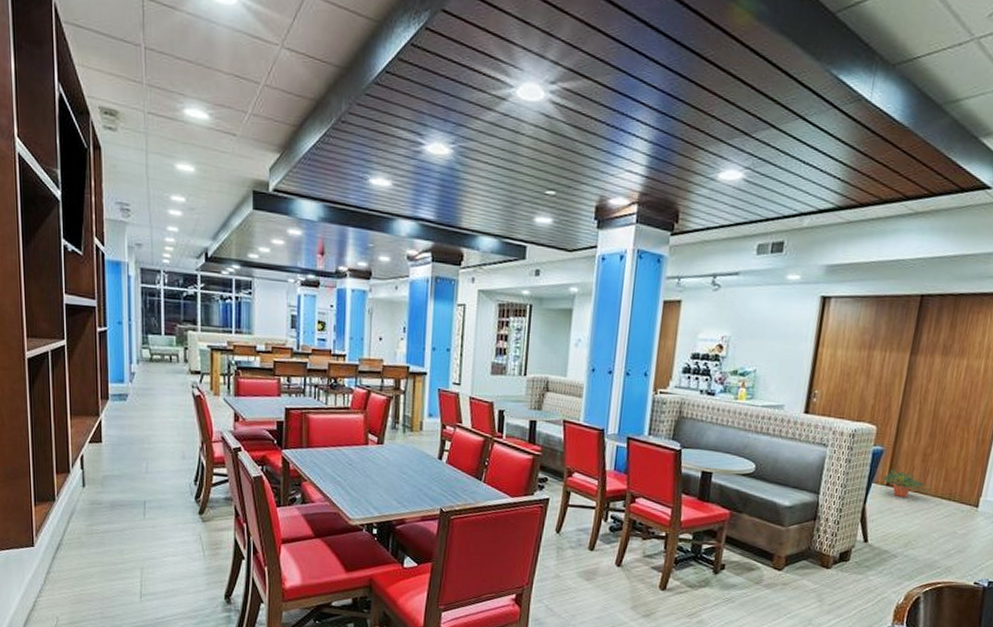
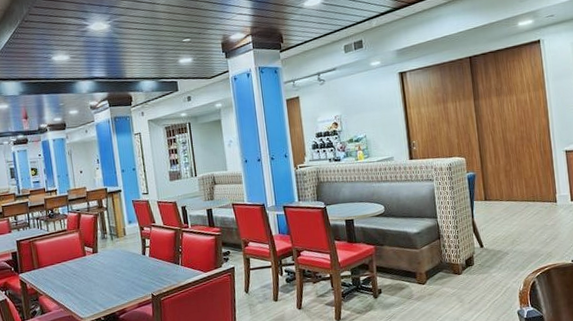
potted plant: present [884,469,931,497] -> none [481,187,518,207]

